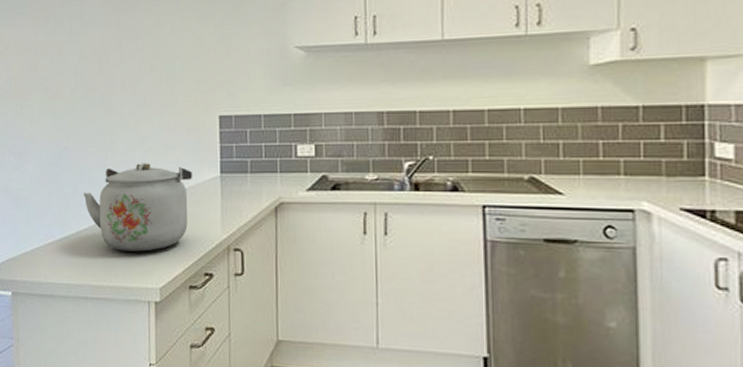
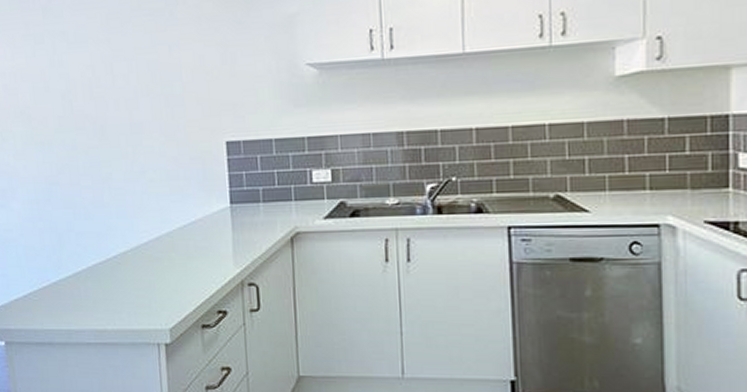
kettle: present [83,162,192,252] -> none [79,194,200,292]

